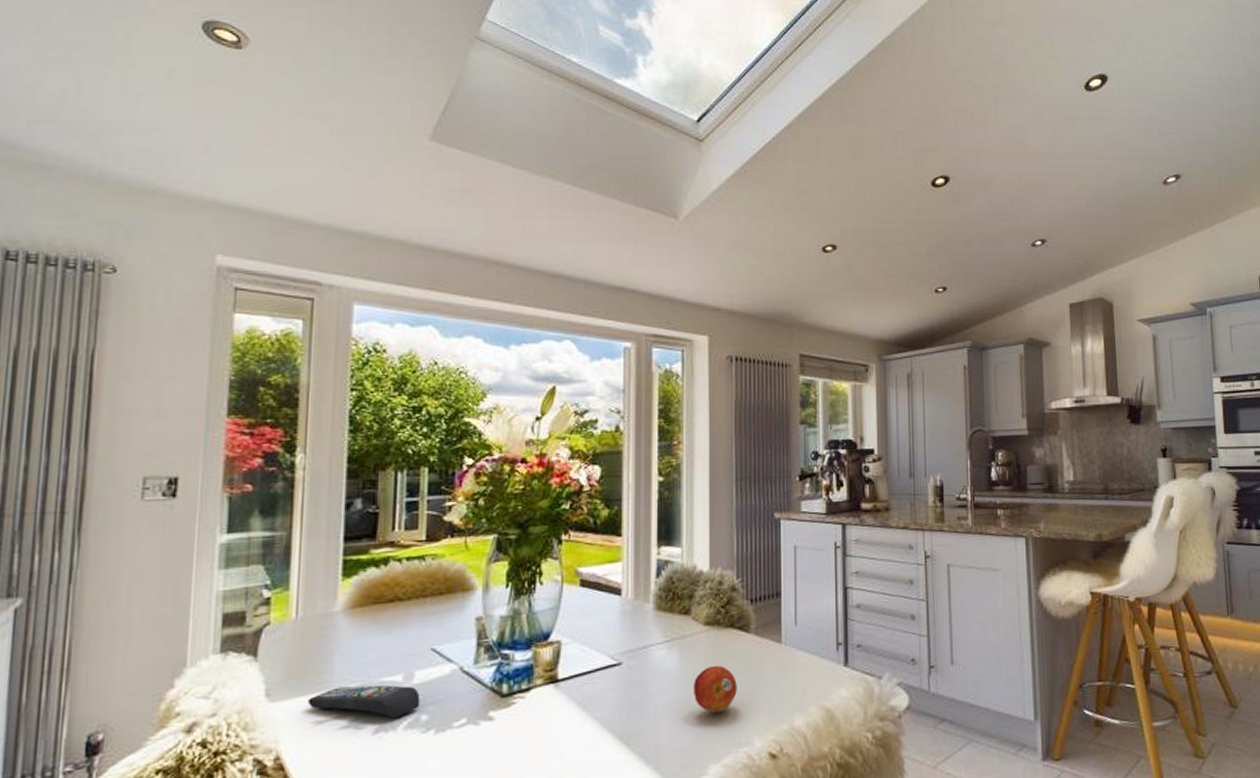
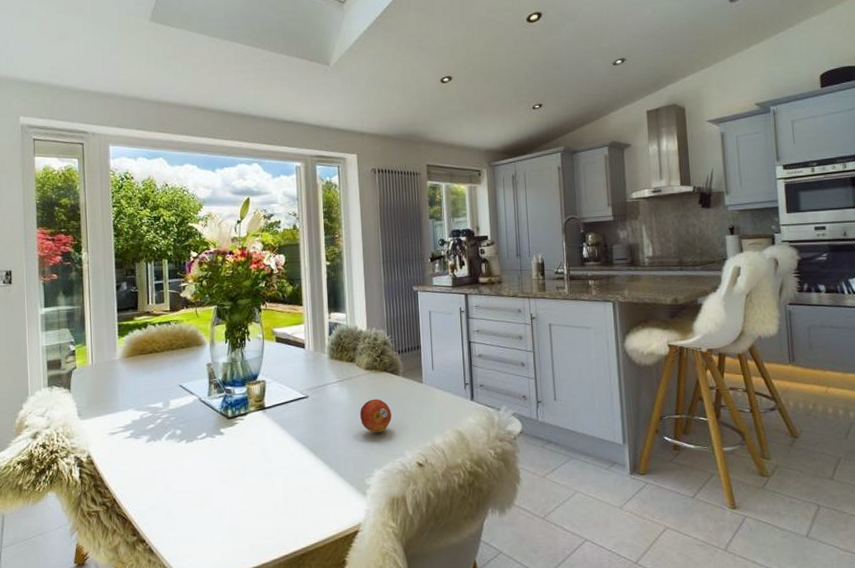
remote control: present [308,685,421,718] -> none [104,409,175,432]

